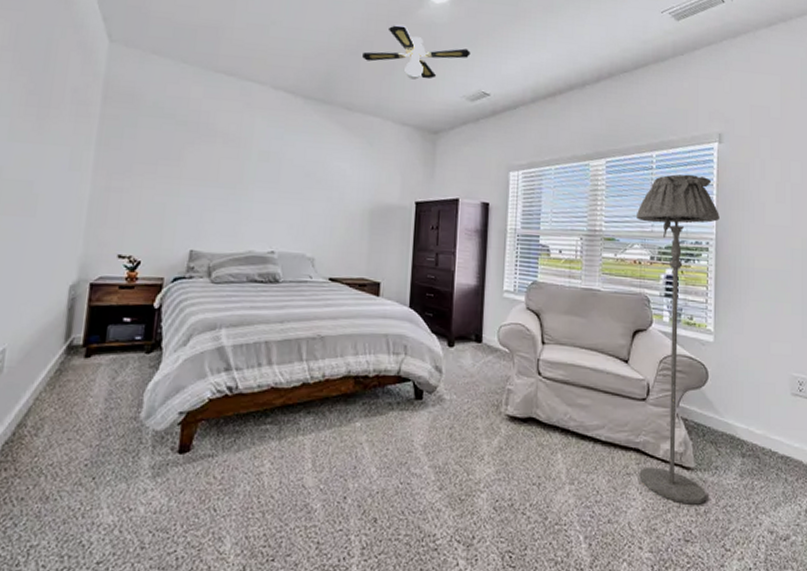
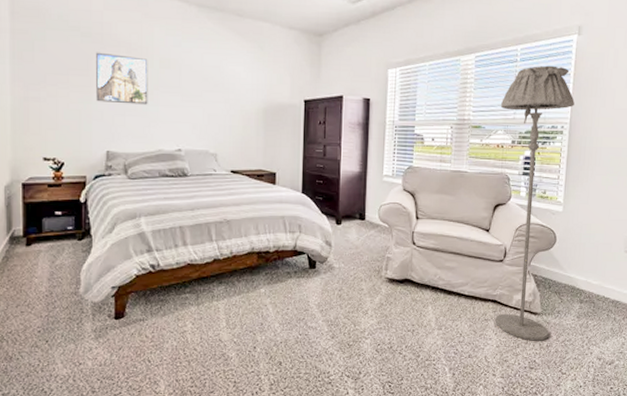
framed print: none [184,142,246,201] -> present [96,52,148,105]

